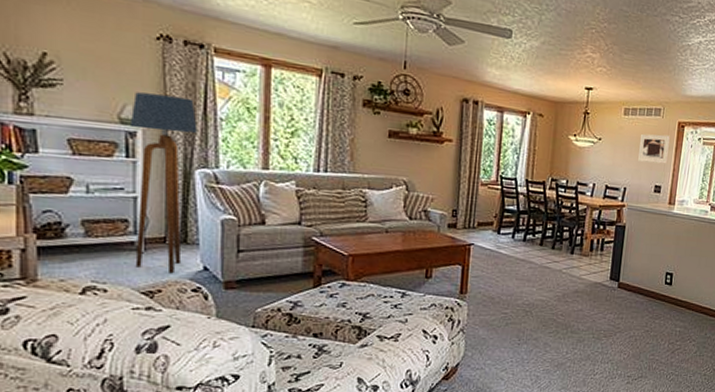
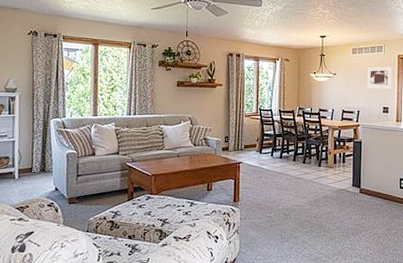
floor lamp: present [129,92,197,274] -> none [11,70,52,194]

